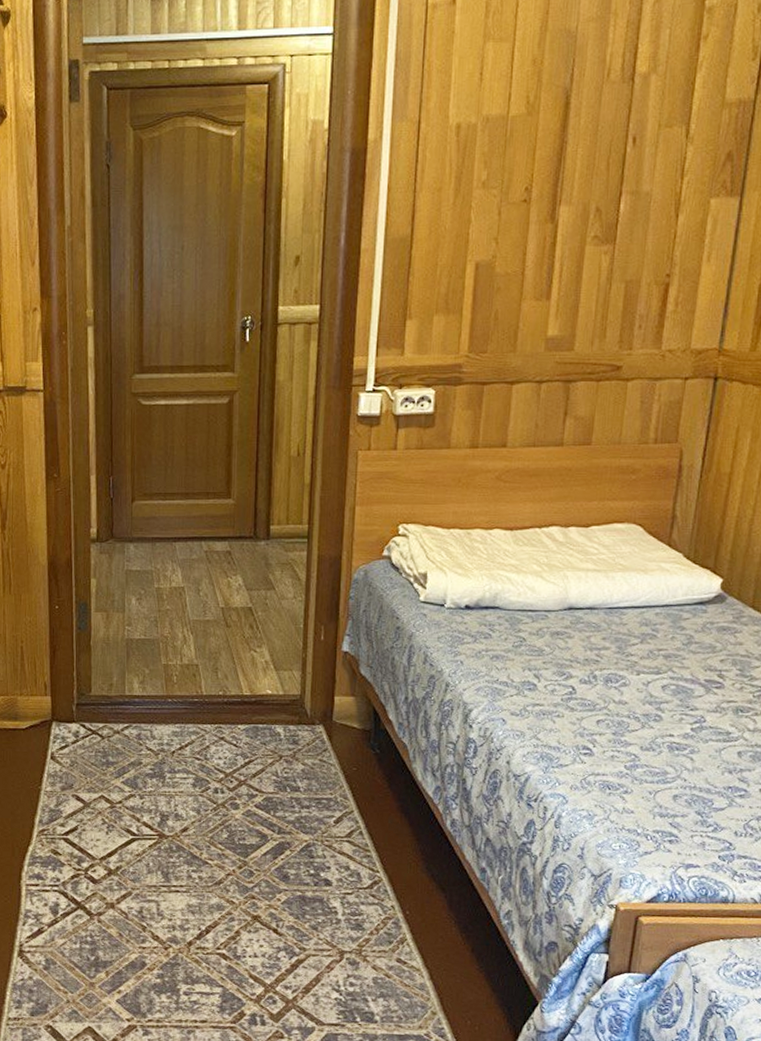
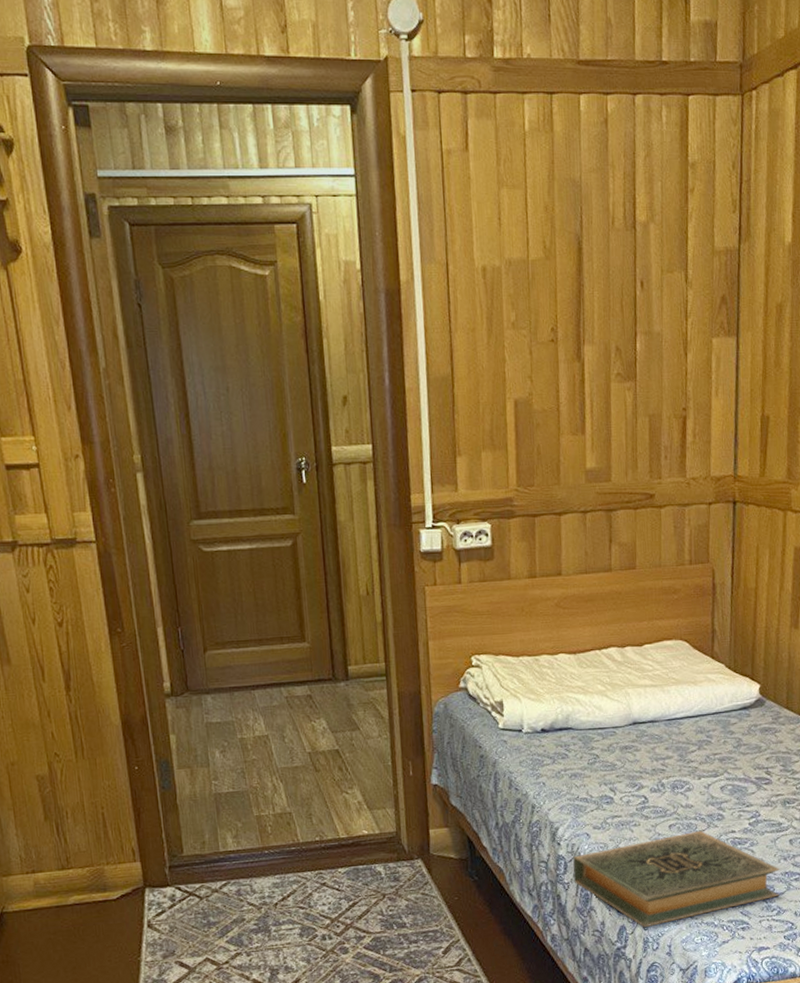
hardback book: none [482,729,723,826] -> present [573,830,781,928]

